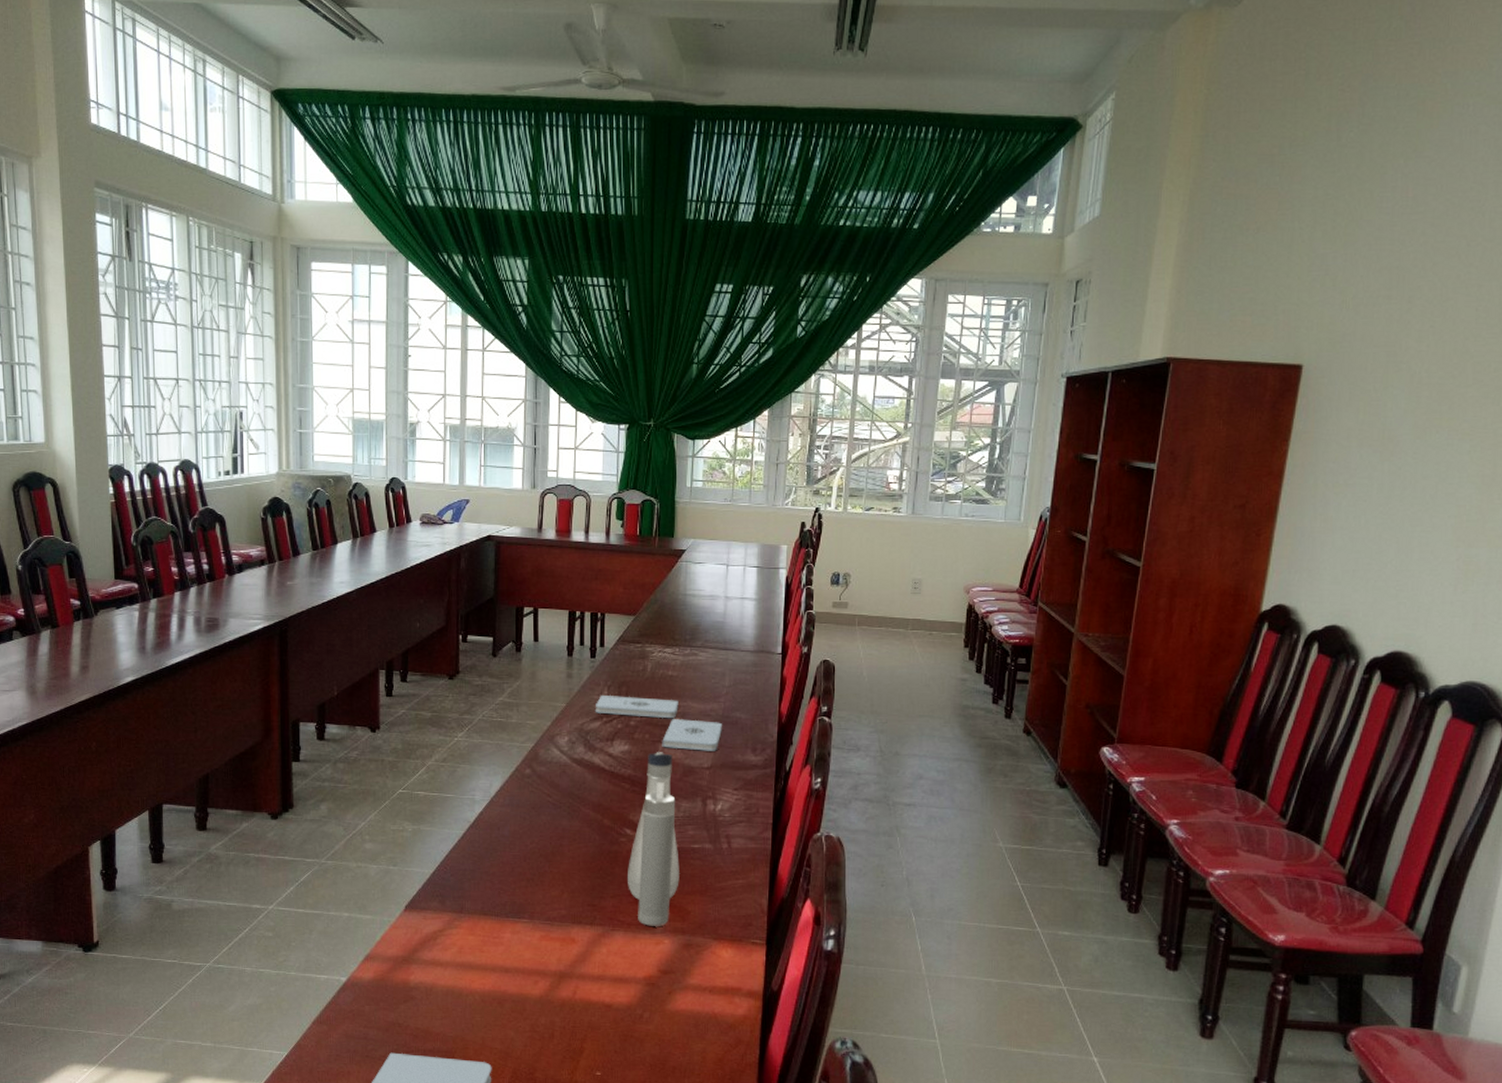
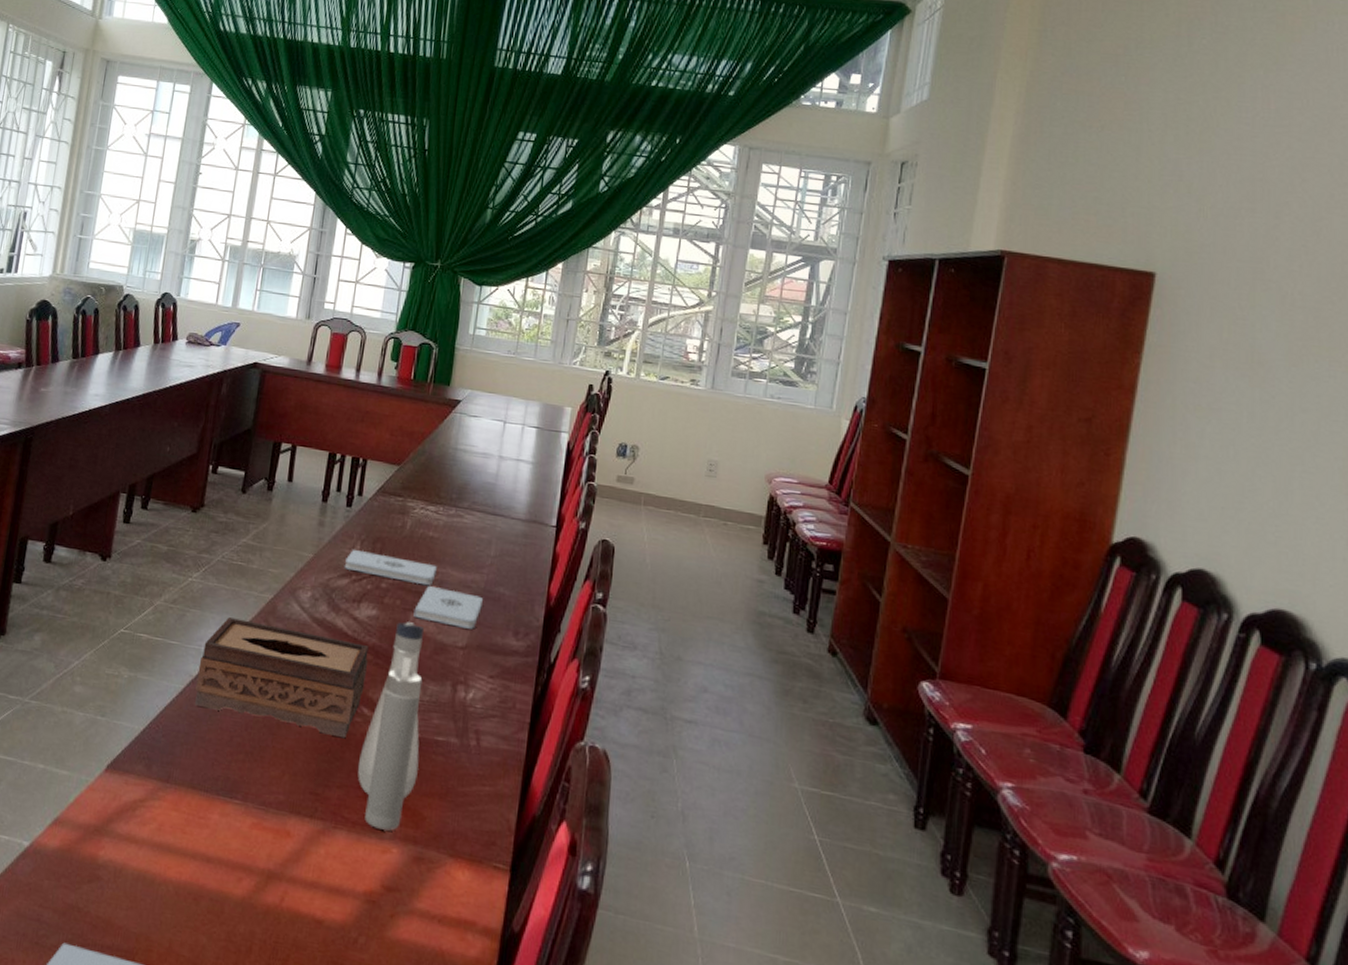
tissue box: none [475,768,626,857] -> present [195,617,369,739]

